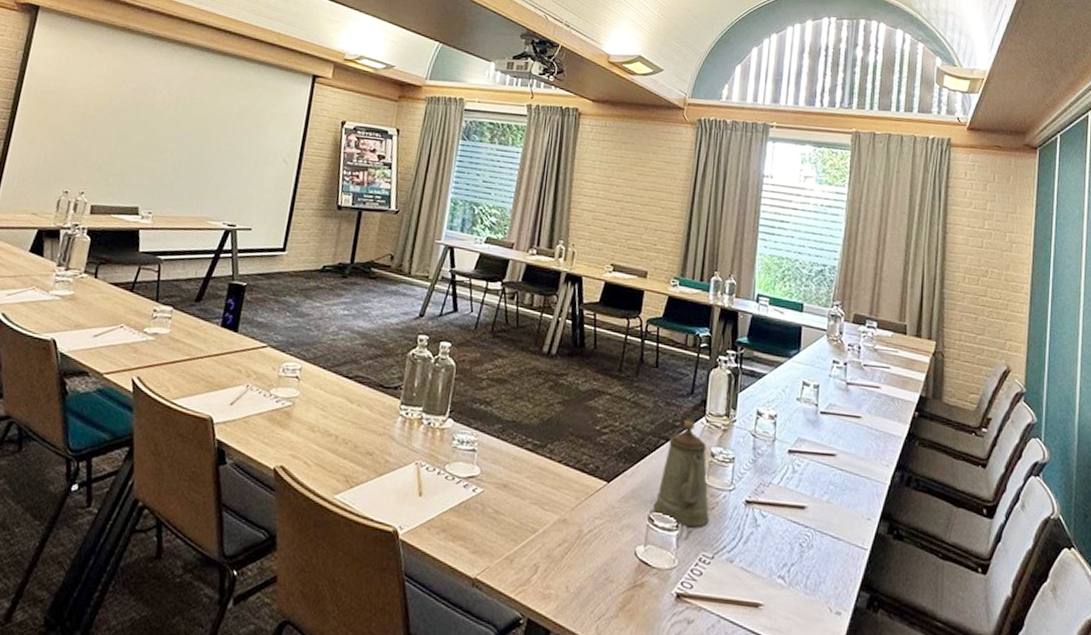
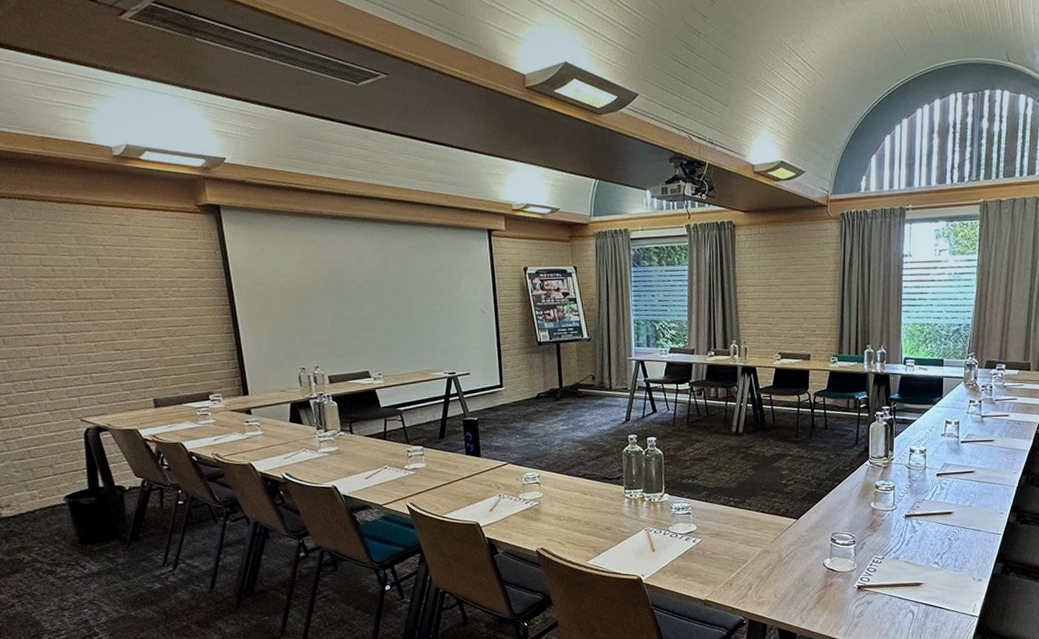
coffee pot: present [654,420,709,528] -> none [835,464,878,541]

